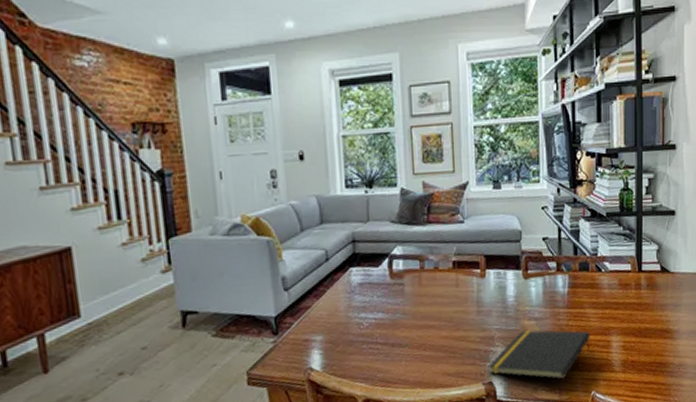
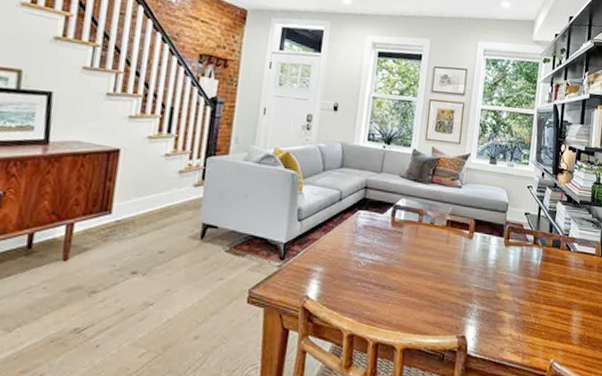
notepad: present [487,329,591,380] -> none [463,292,555,344]

